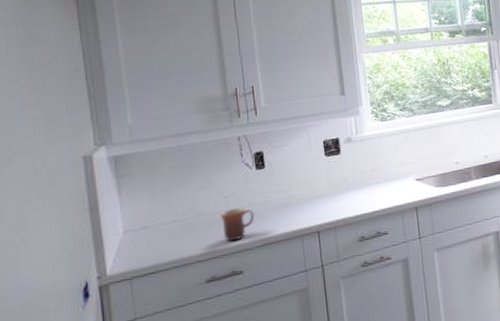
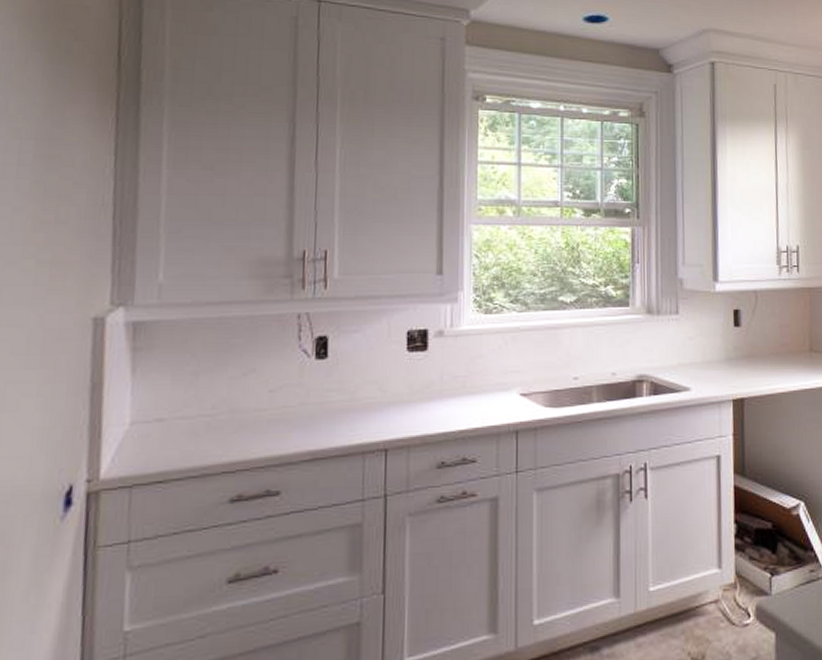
mug: present [220,207,255,242] -> none [260,406,305,451]

